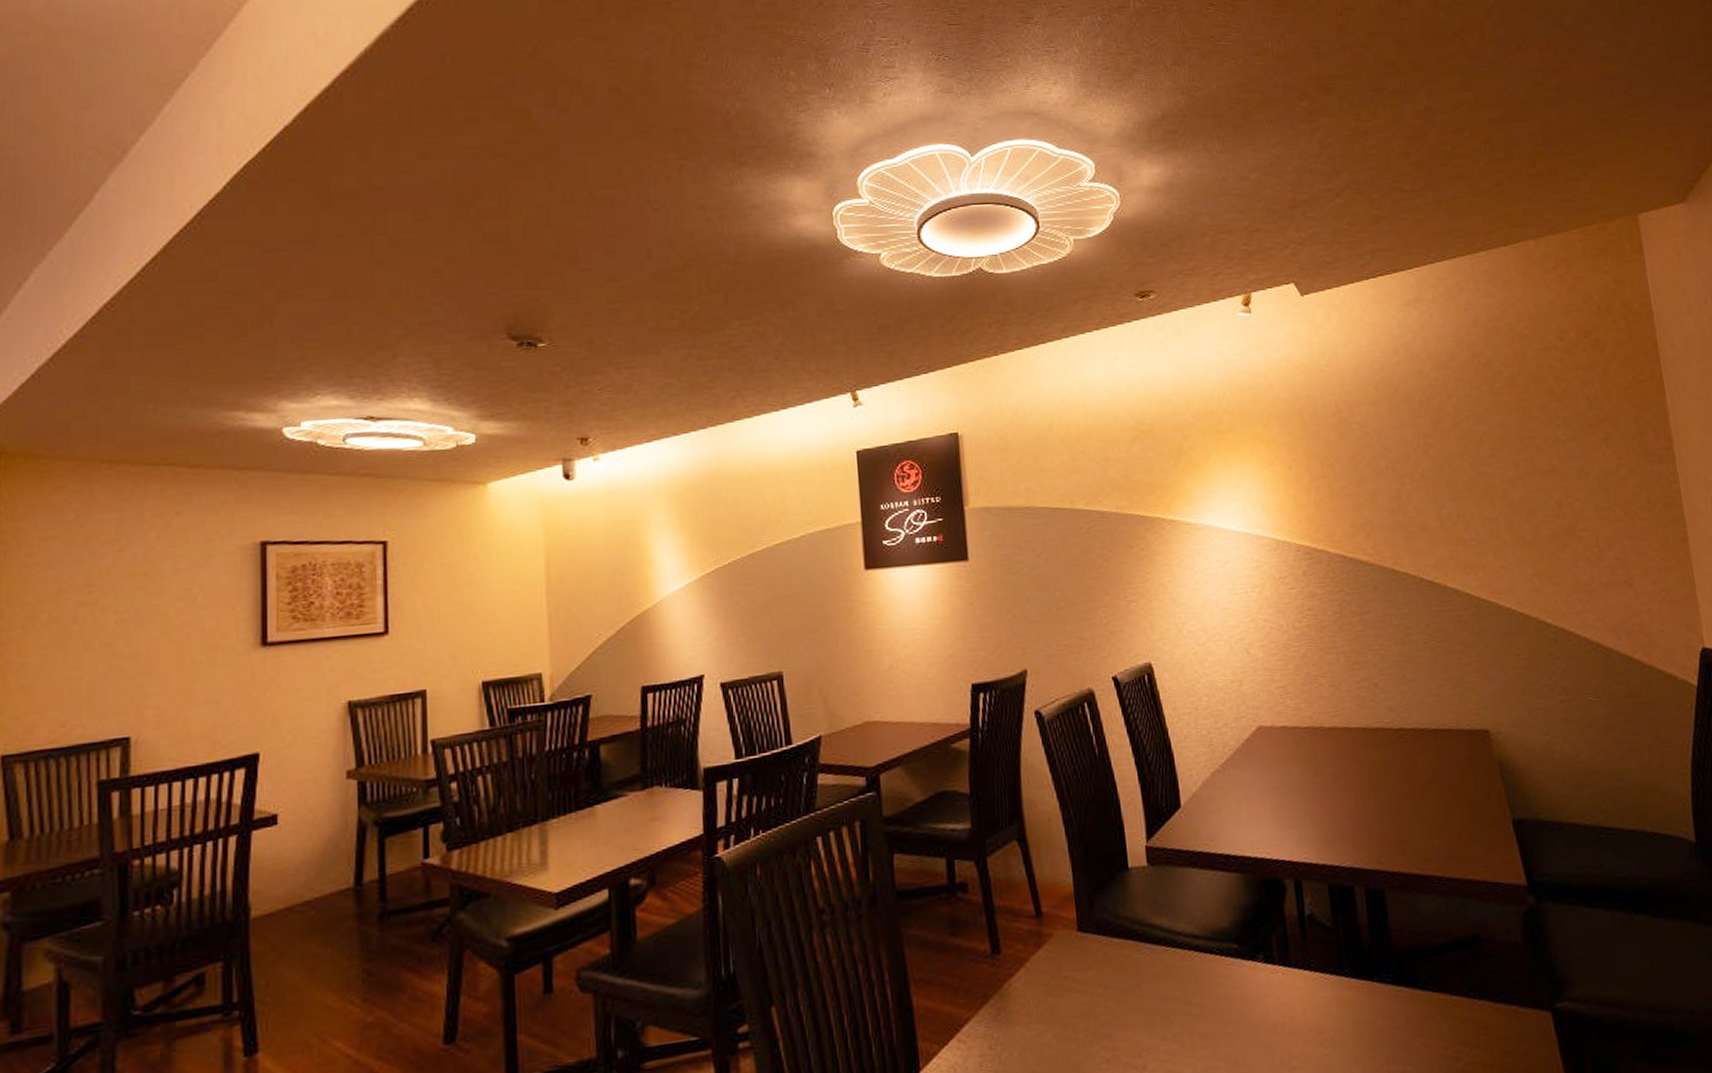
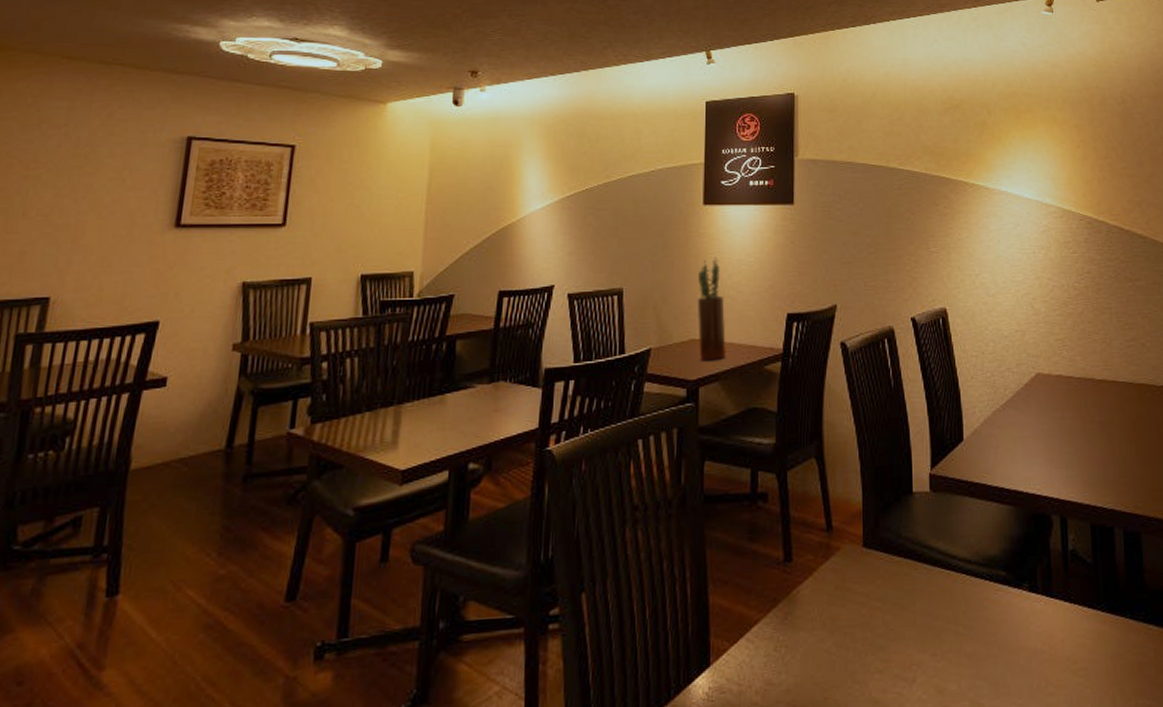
vase: none [865,627,907,745] -> present [696,256,726,361]

